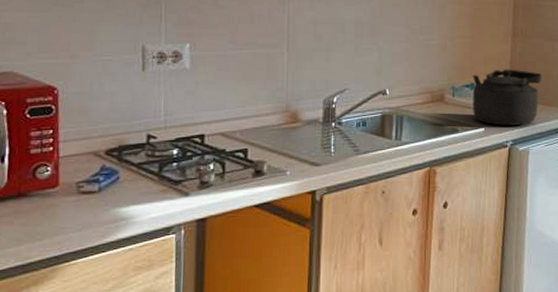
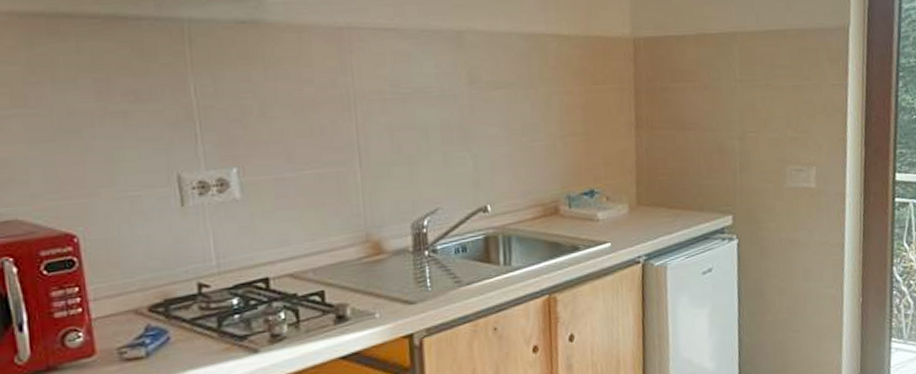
kettle: present [472,69,542,126] -> none [591,169,676,238]

